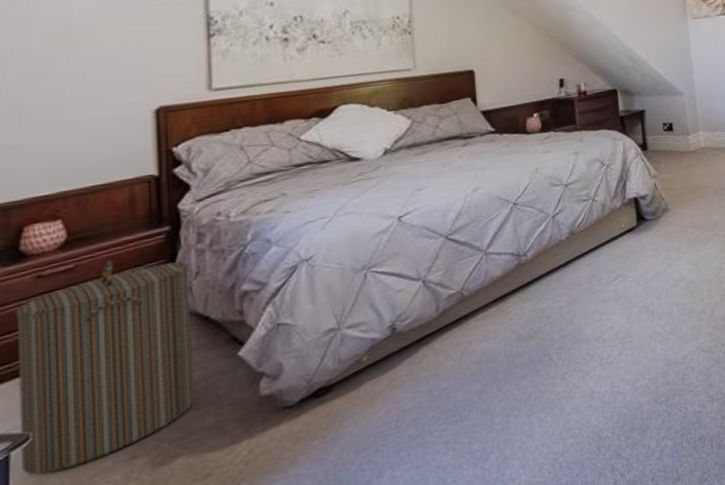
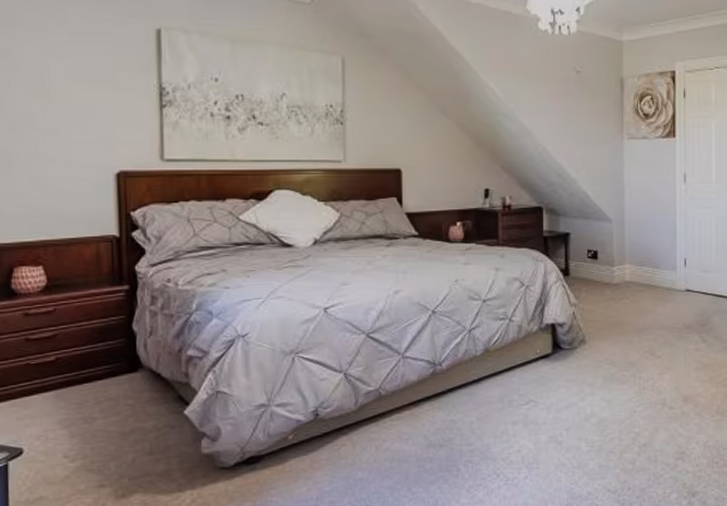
laundry hamper: present [16,260,194,475] -> none [10,309,148,486]

